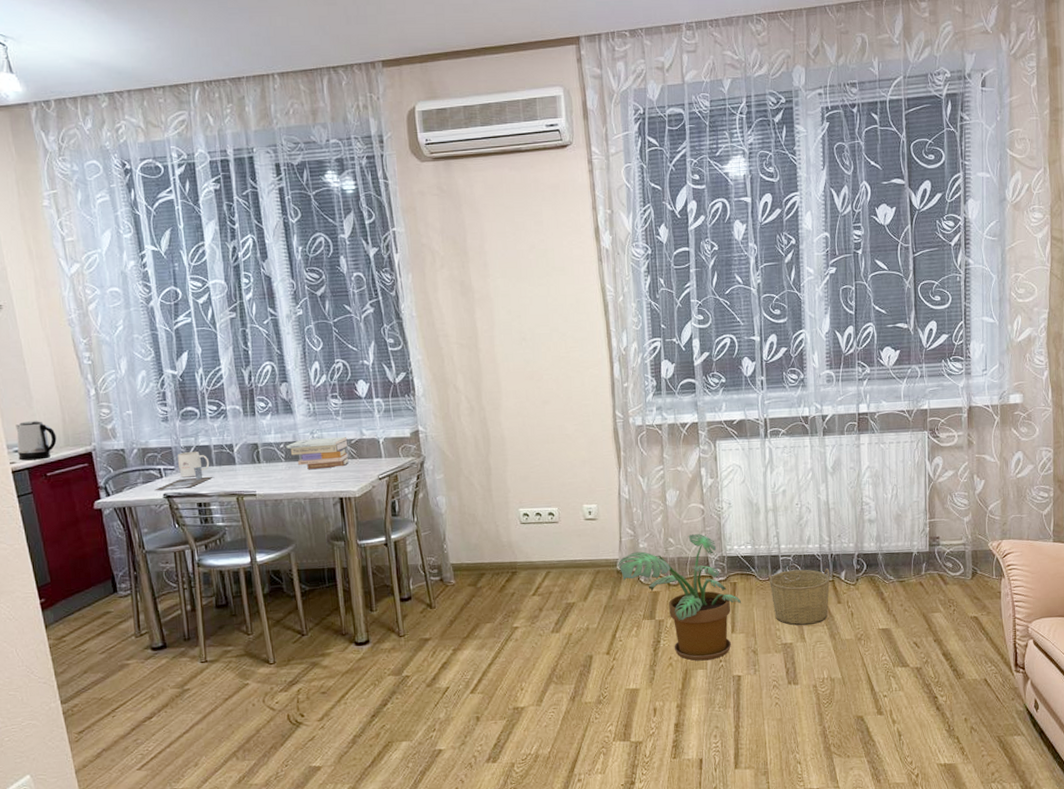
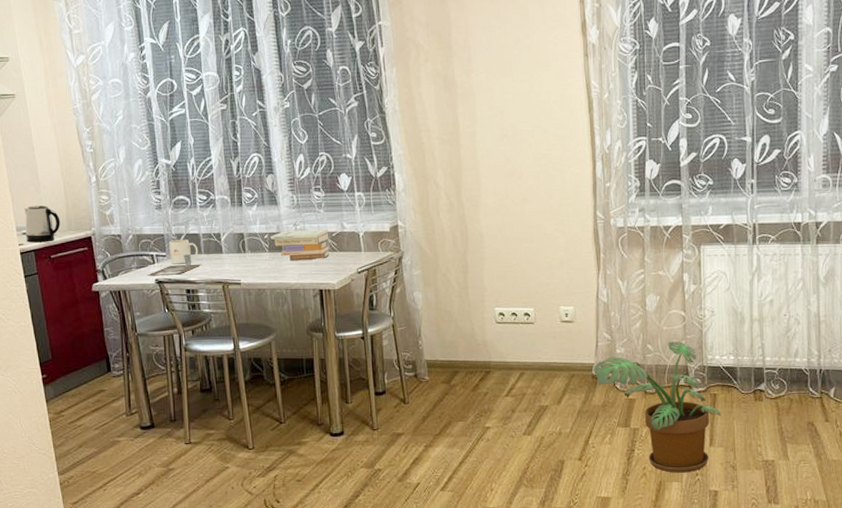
basket: present [768,568,830,626] -> none [751,384,818,443]

